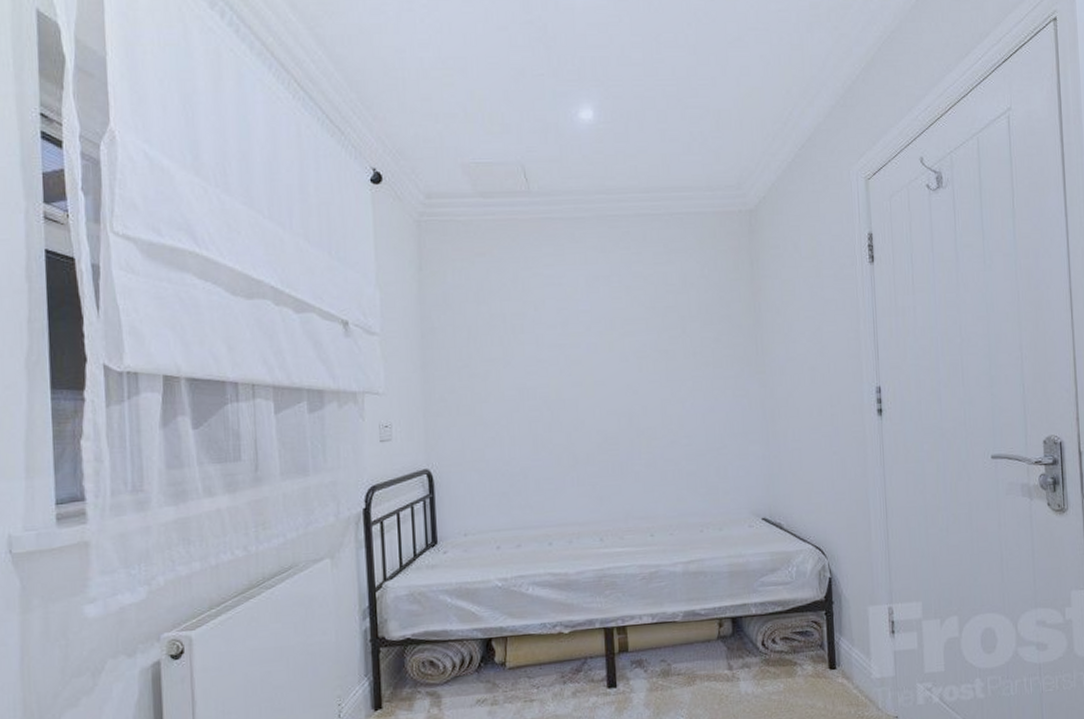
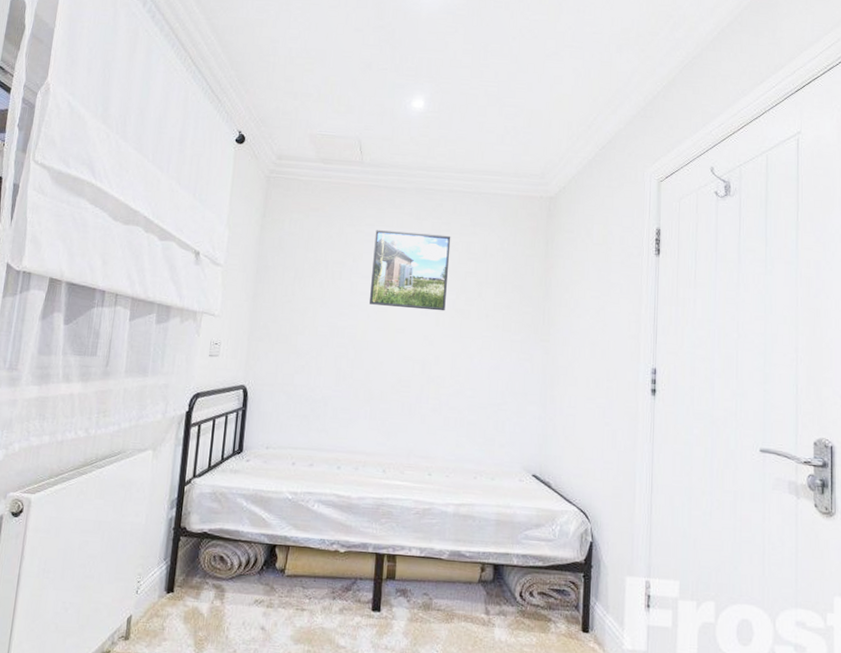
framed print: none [556,267,647,357] -> present [370,230,451,311]

